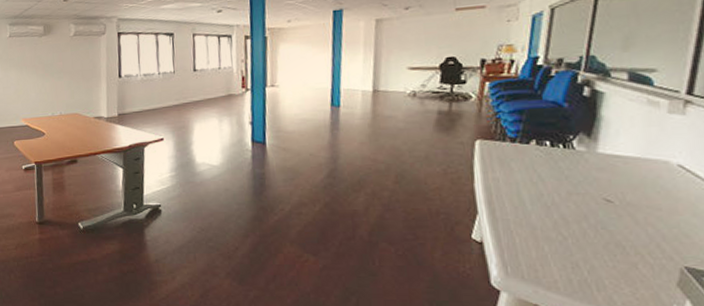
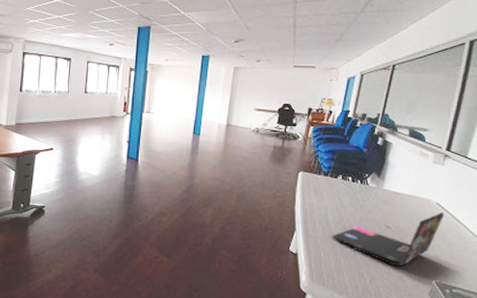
laptop: none [528,176,693,250] -> present [331,211,445,266]

